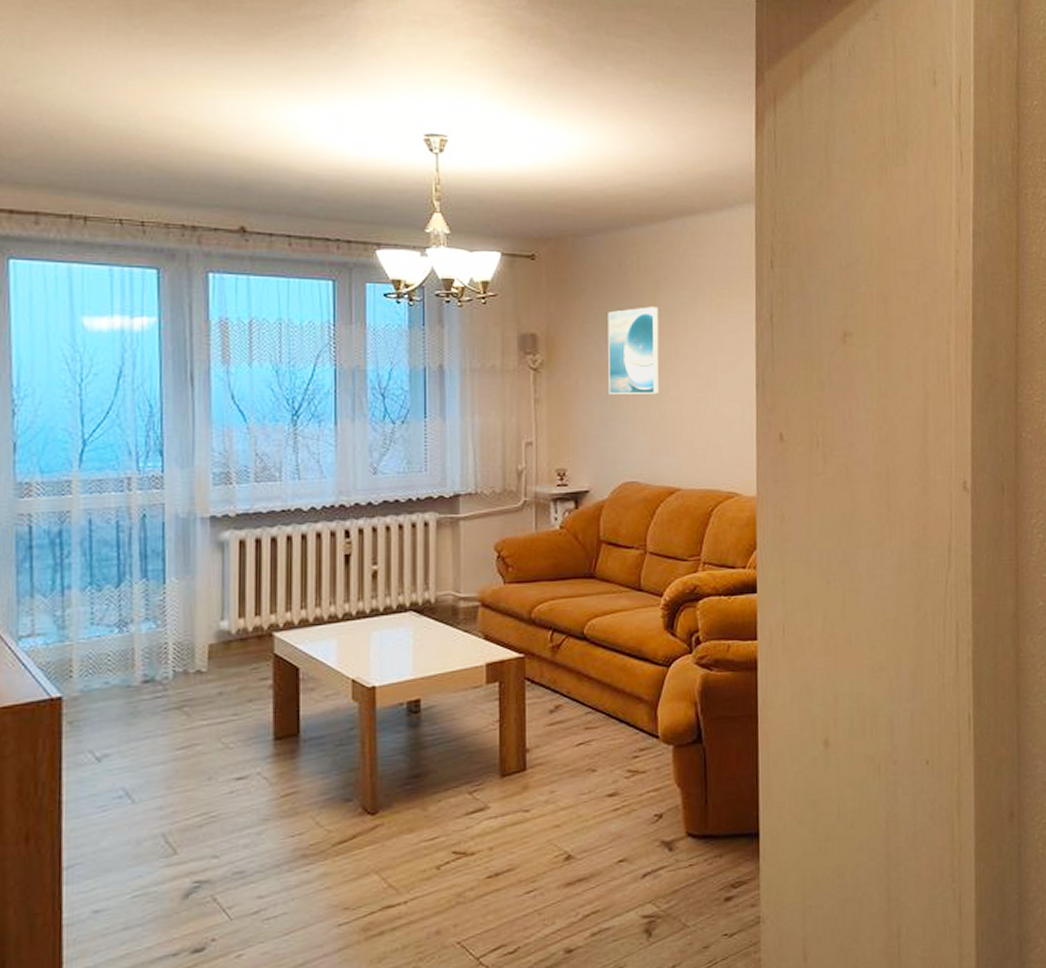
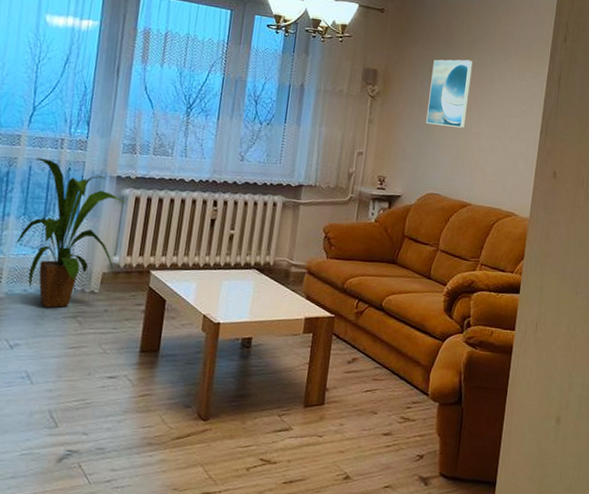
house plant: none [85,506,228,702] -> present [16,157,127,308]

